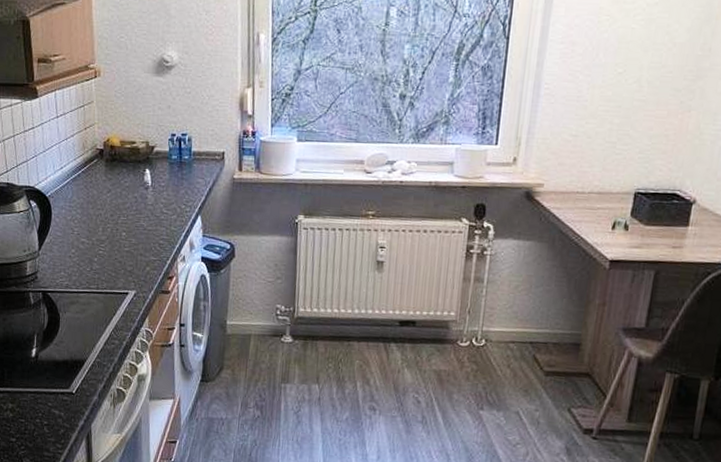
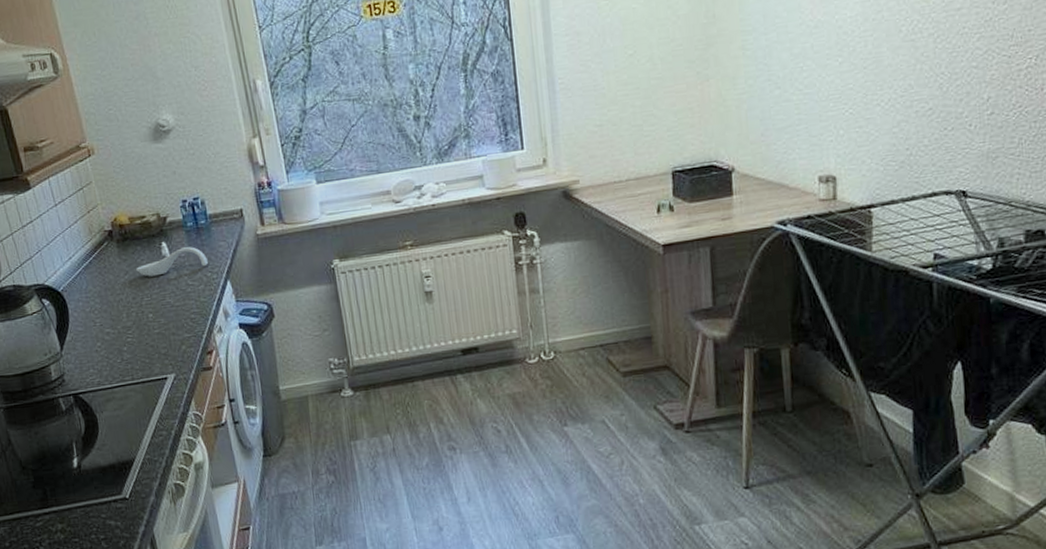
spoon rest: none [119,177,184,199] -> present [136,247,208,277]

